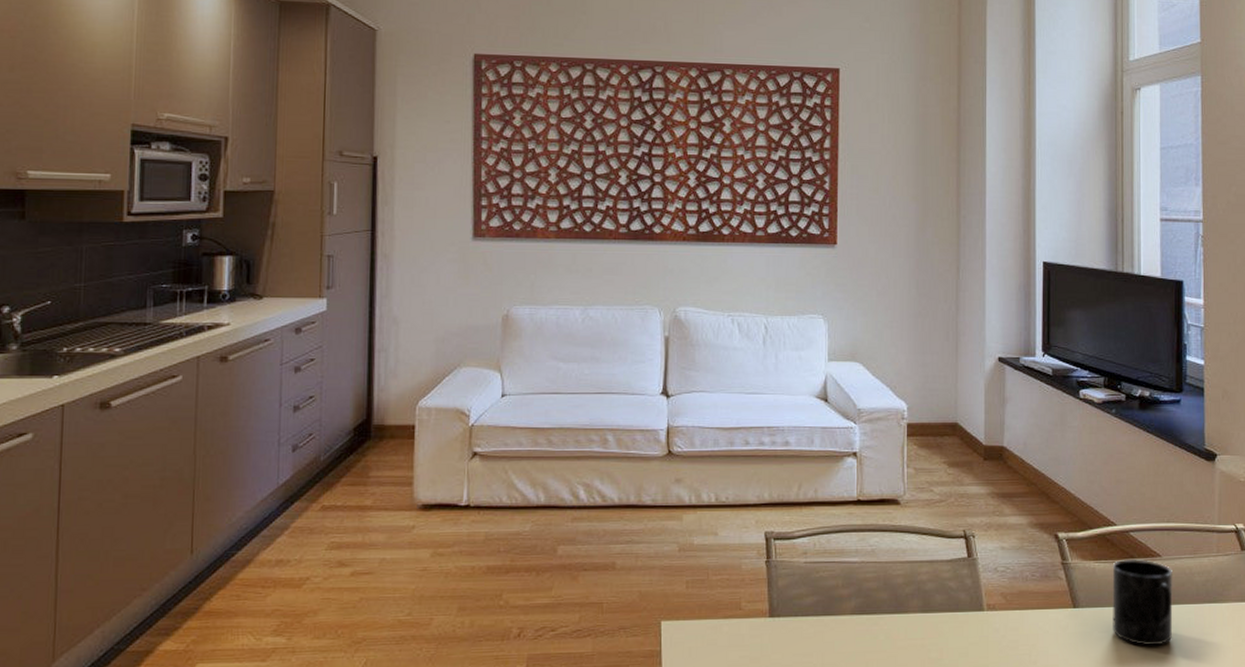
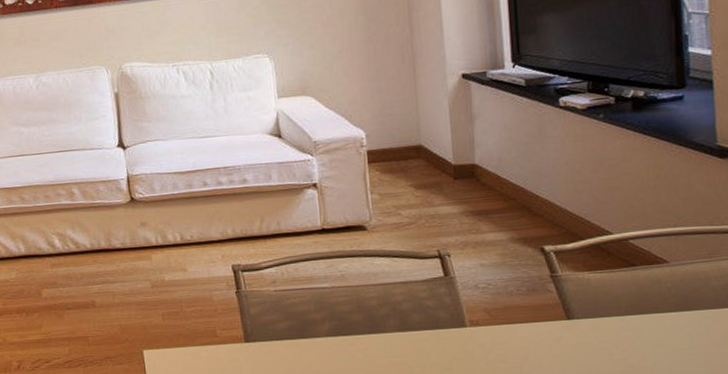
mug: present [1112,558,1173,646] -> none [610,266,687,354]

